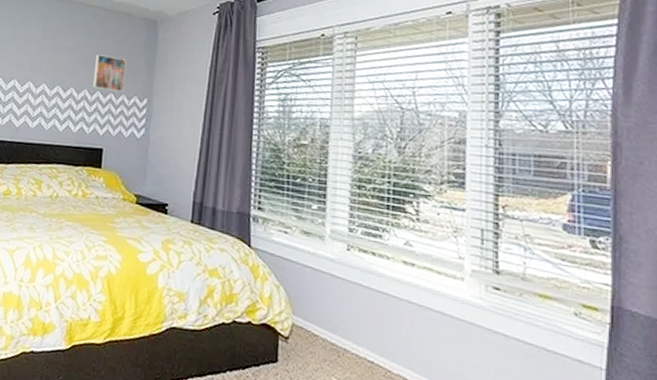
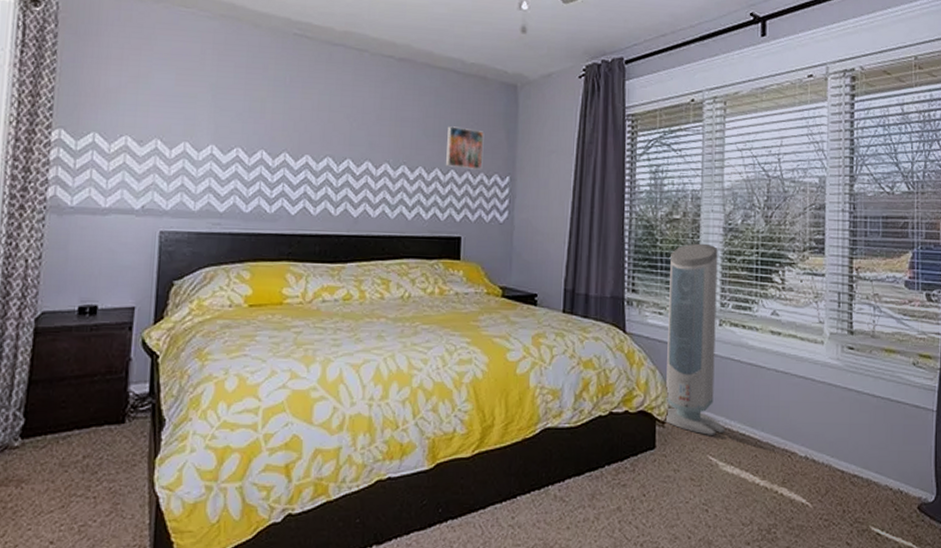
air purifier: none [288,168,352,358] -> present [665,243,726,435]

